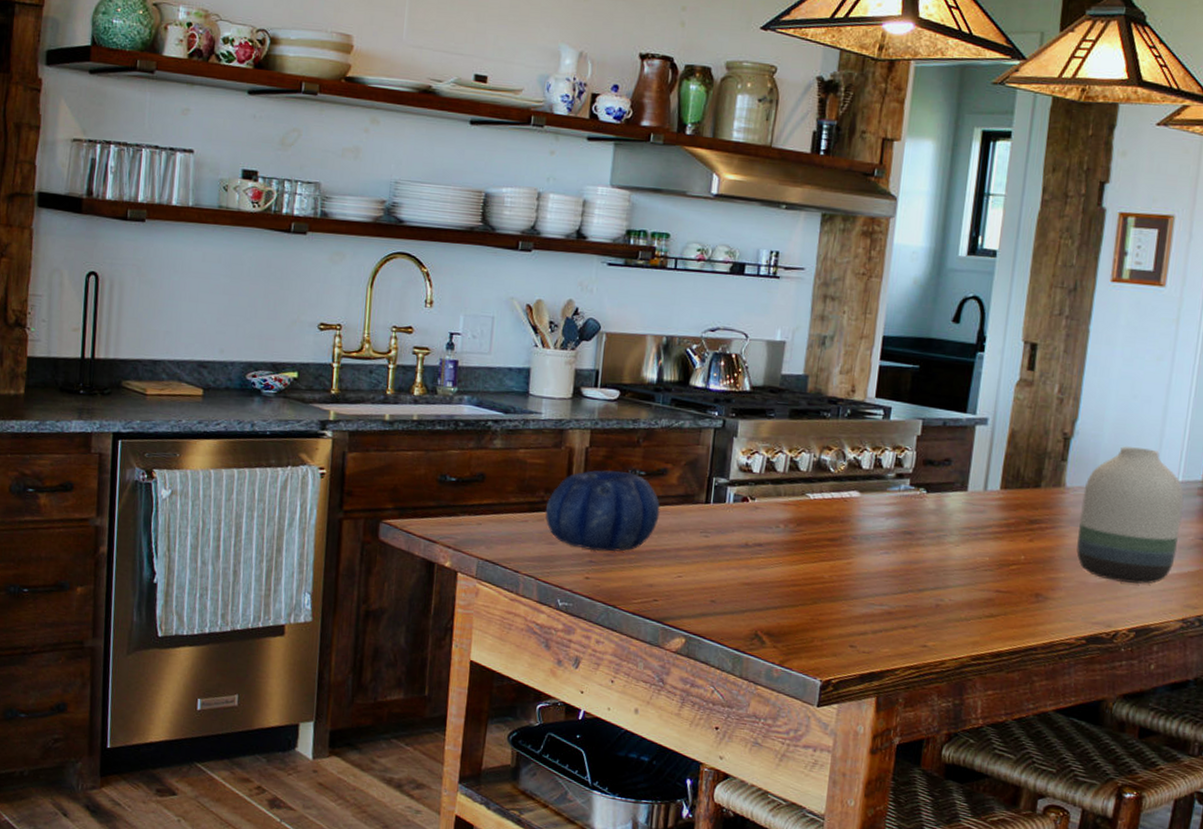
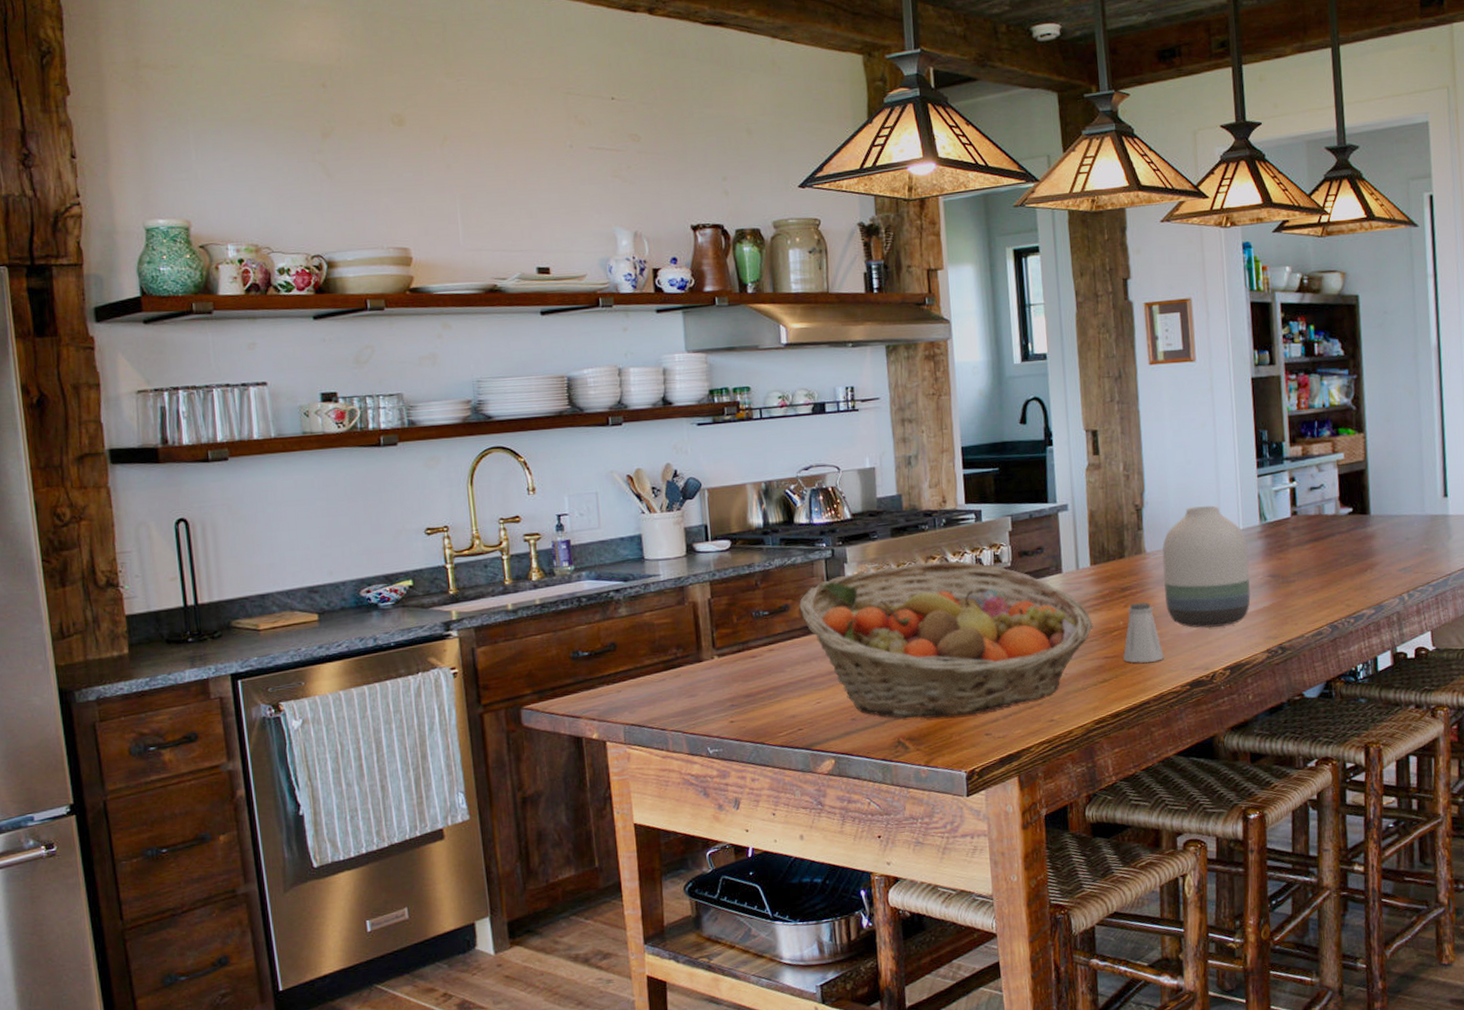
decorative bowl: present [545,470,660,552] -> none [680,615,789,695]
fruit basket: none [678,449,991,623] -> present [799,560,1093,719]
saltshaker: none [1017,538,1064,607] -> present [1123,602,1165,663]

